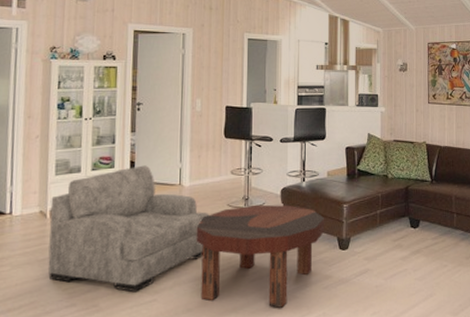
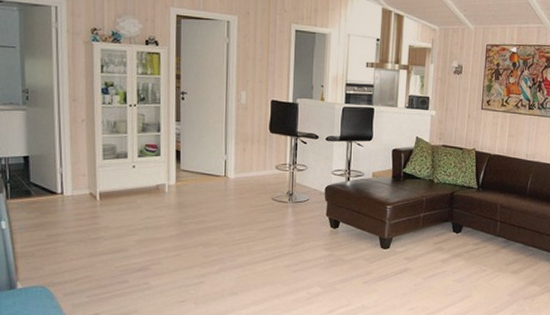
armchair: present [48,165,210,293] -> none [100,155,254,274]
coffee table: present [196,204,325,308] -> none [241,200,368,298]

